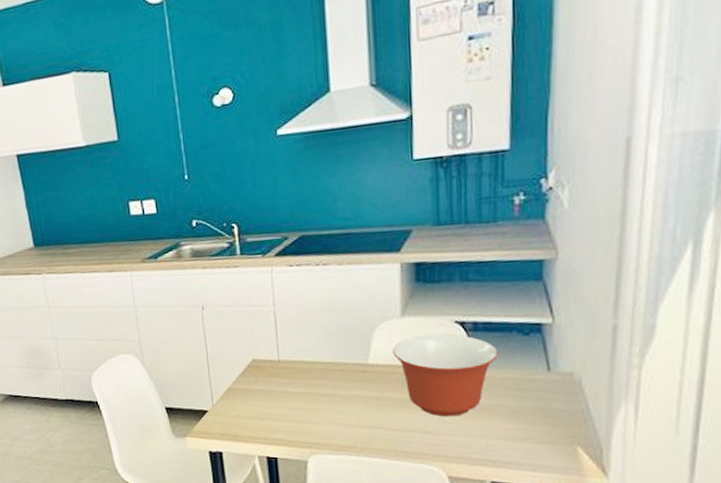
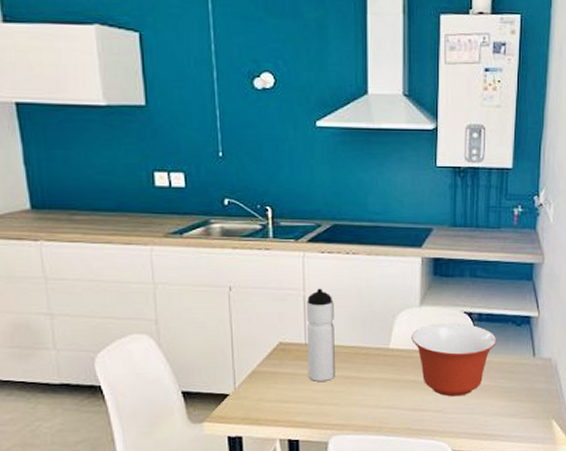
water bottle: none [276,303,311,399] -> present [305,288,335,381]

